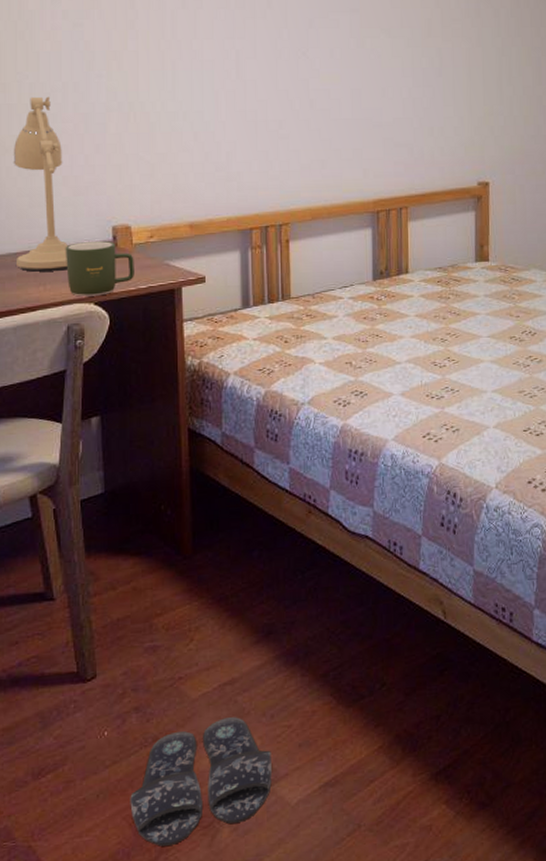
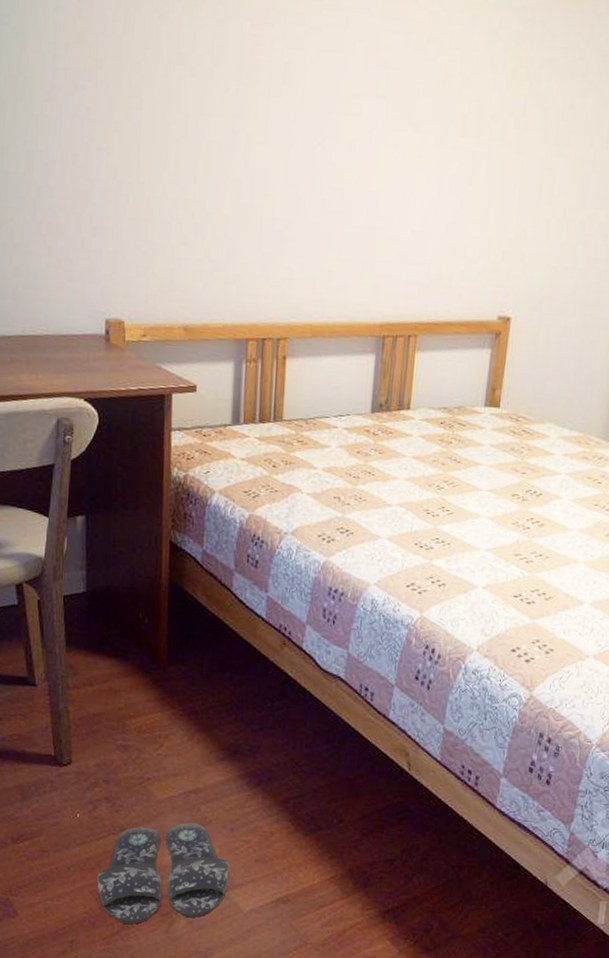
desk lamp: present [14,96,67,272] -> none [9,166,60,361]
mug: present [65,241,134,297] -> none [57,332,126,392]

